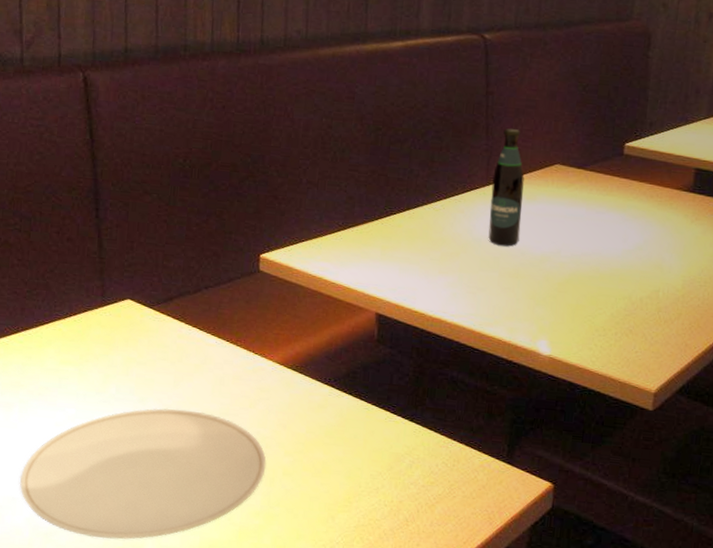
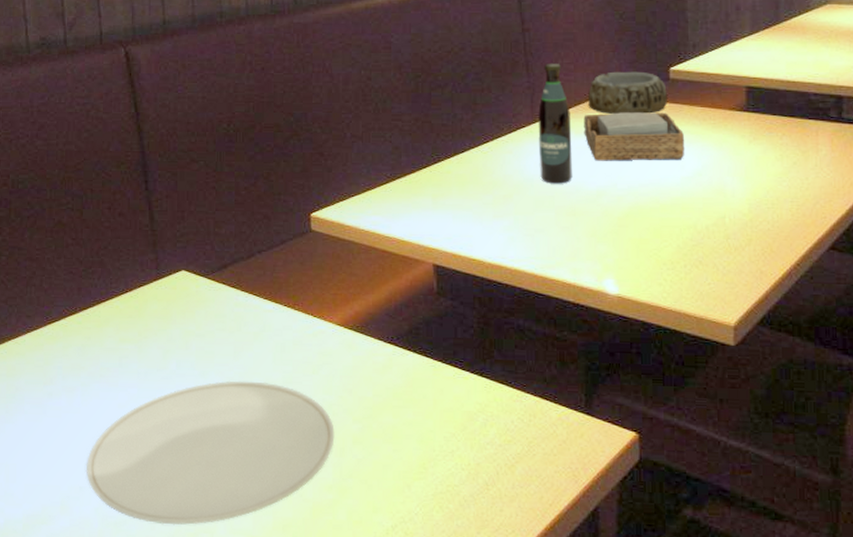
napkin holder: none [535,182,631,233] -> present [583,112,685,161]
ashtray: none [542,142,620,186] -> present [587,71,667,114]

